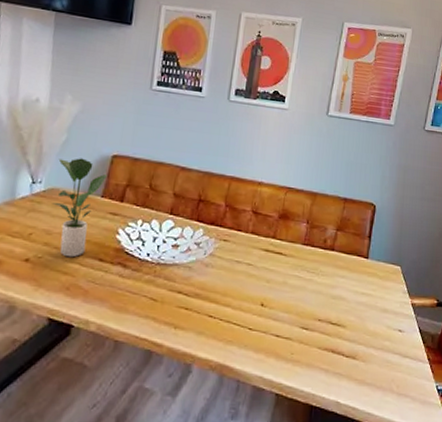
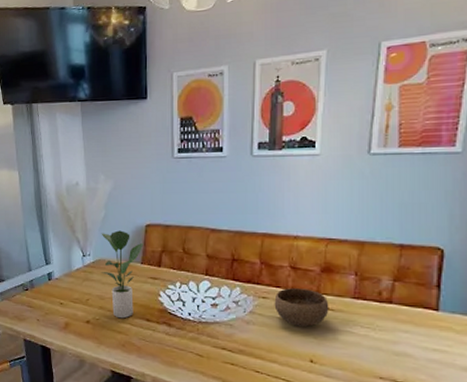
bowl: none [233,232,283,271] -> present [274,288,329,327]

